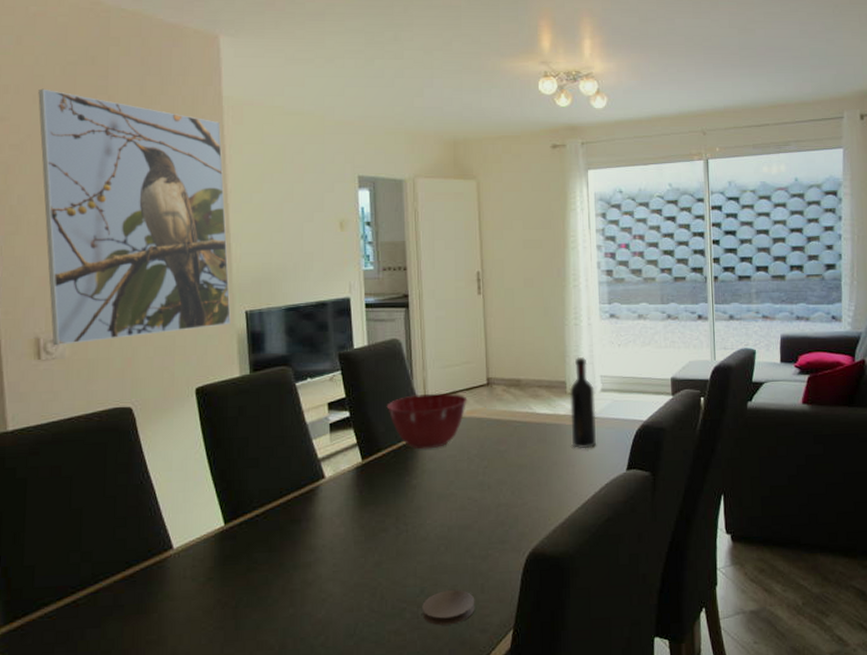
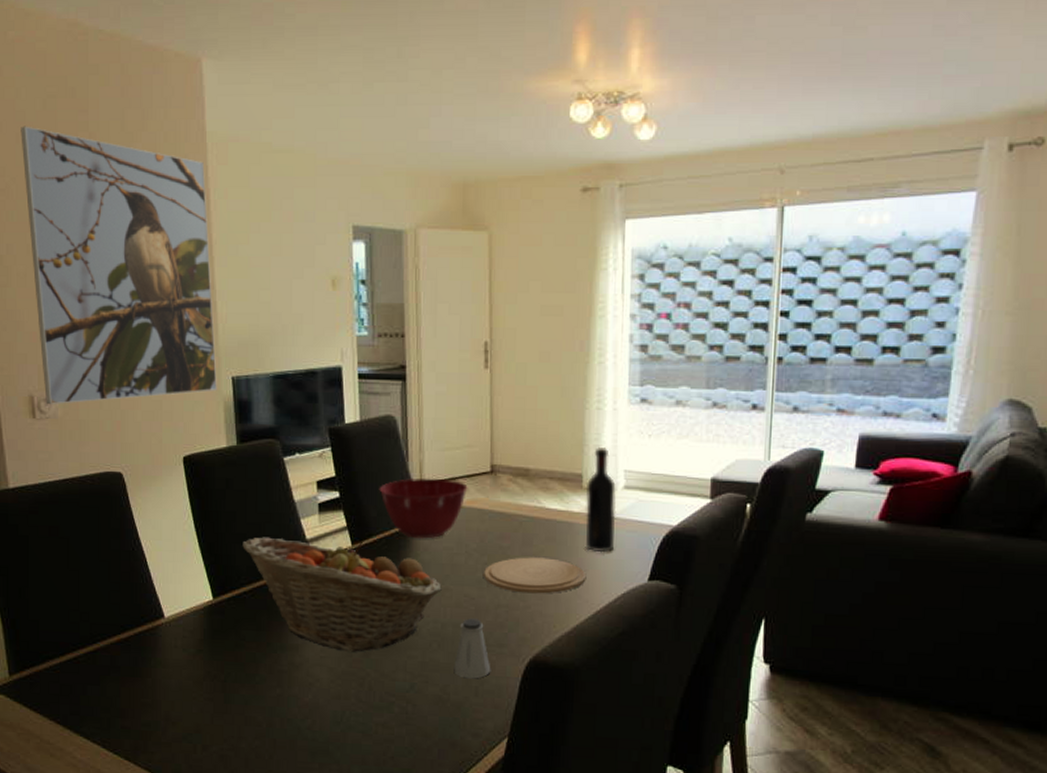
fruit basket: none [255,457,447,564] -> present [242,537,442,652]
coaster: present [422,590,475,626] -> none [411,689,468,725]
saltshaker: none [461,519,495,577] -> present [454,618,491,679]
plate: none [485,457,575,492] -> present [484,557,587,594]

